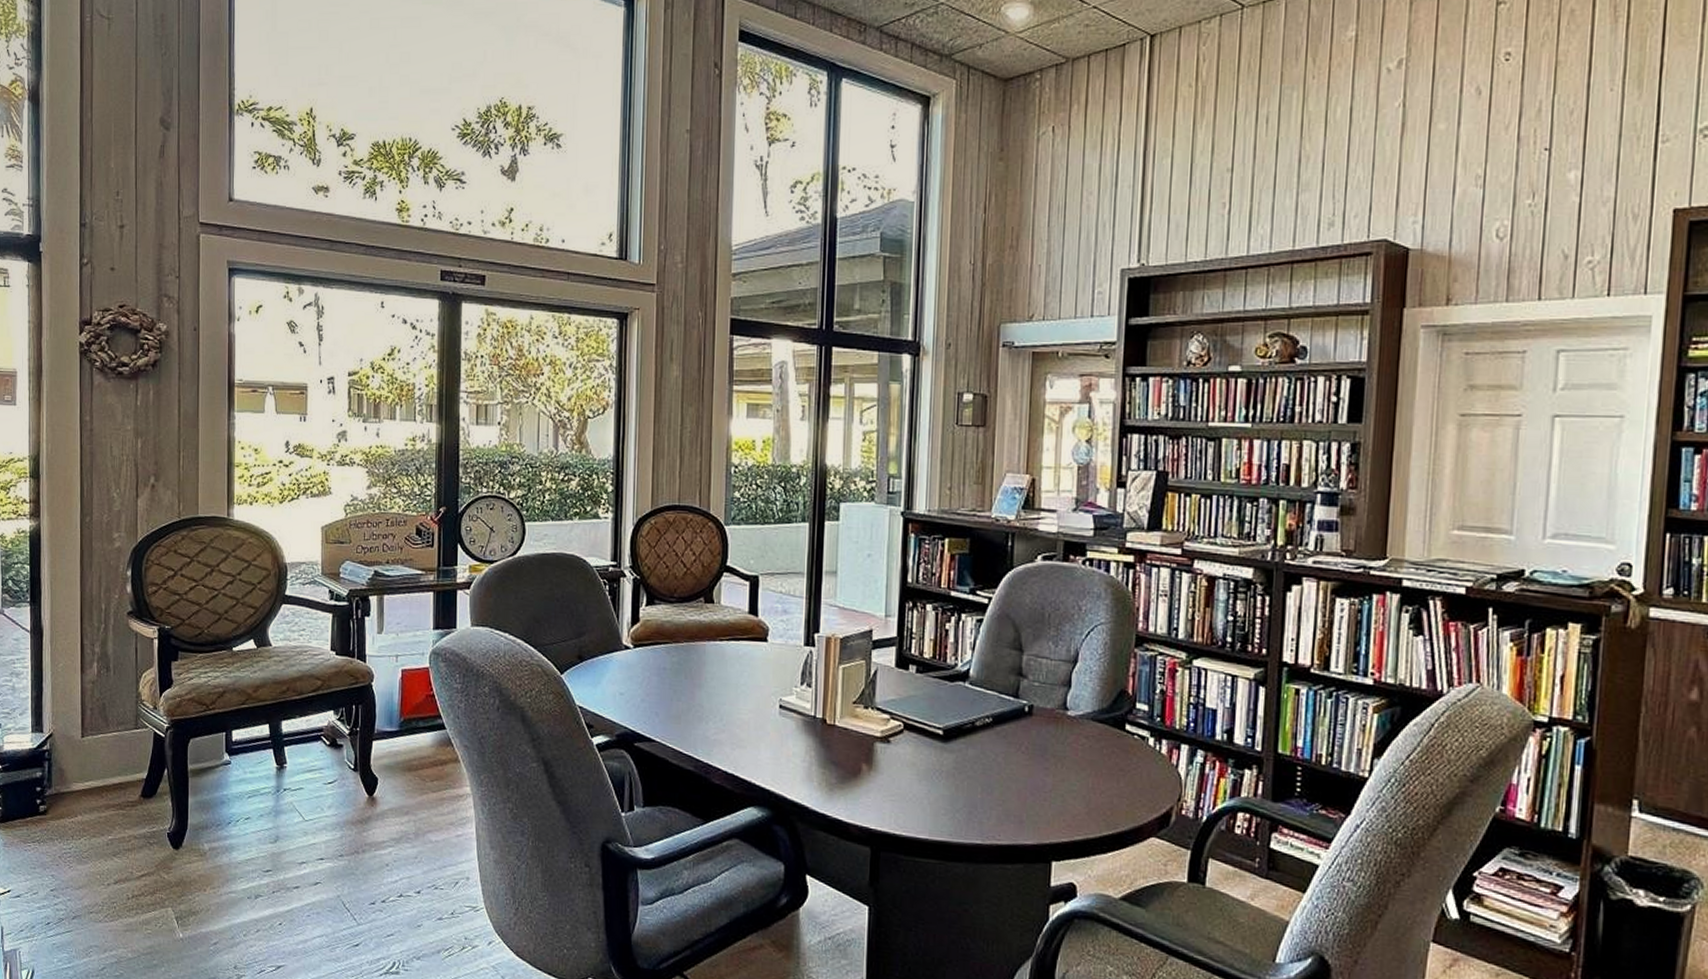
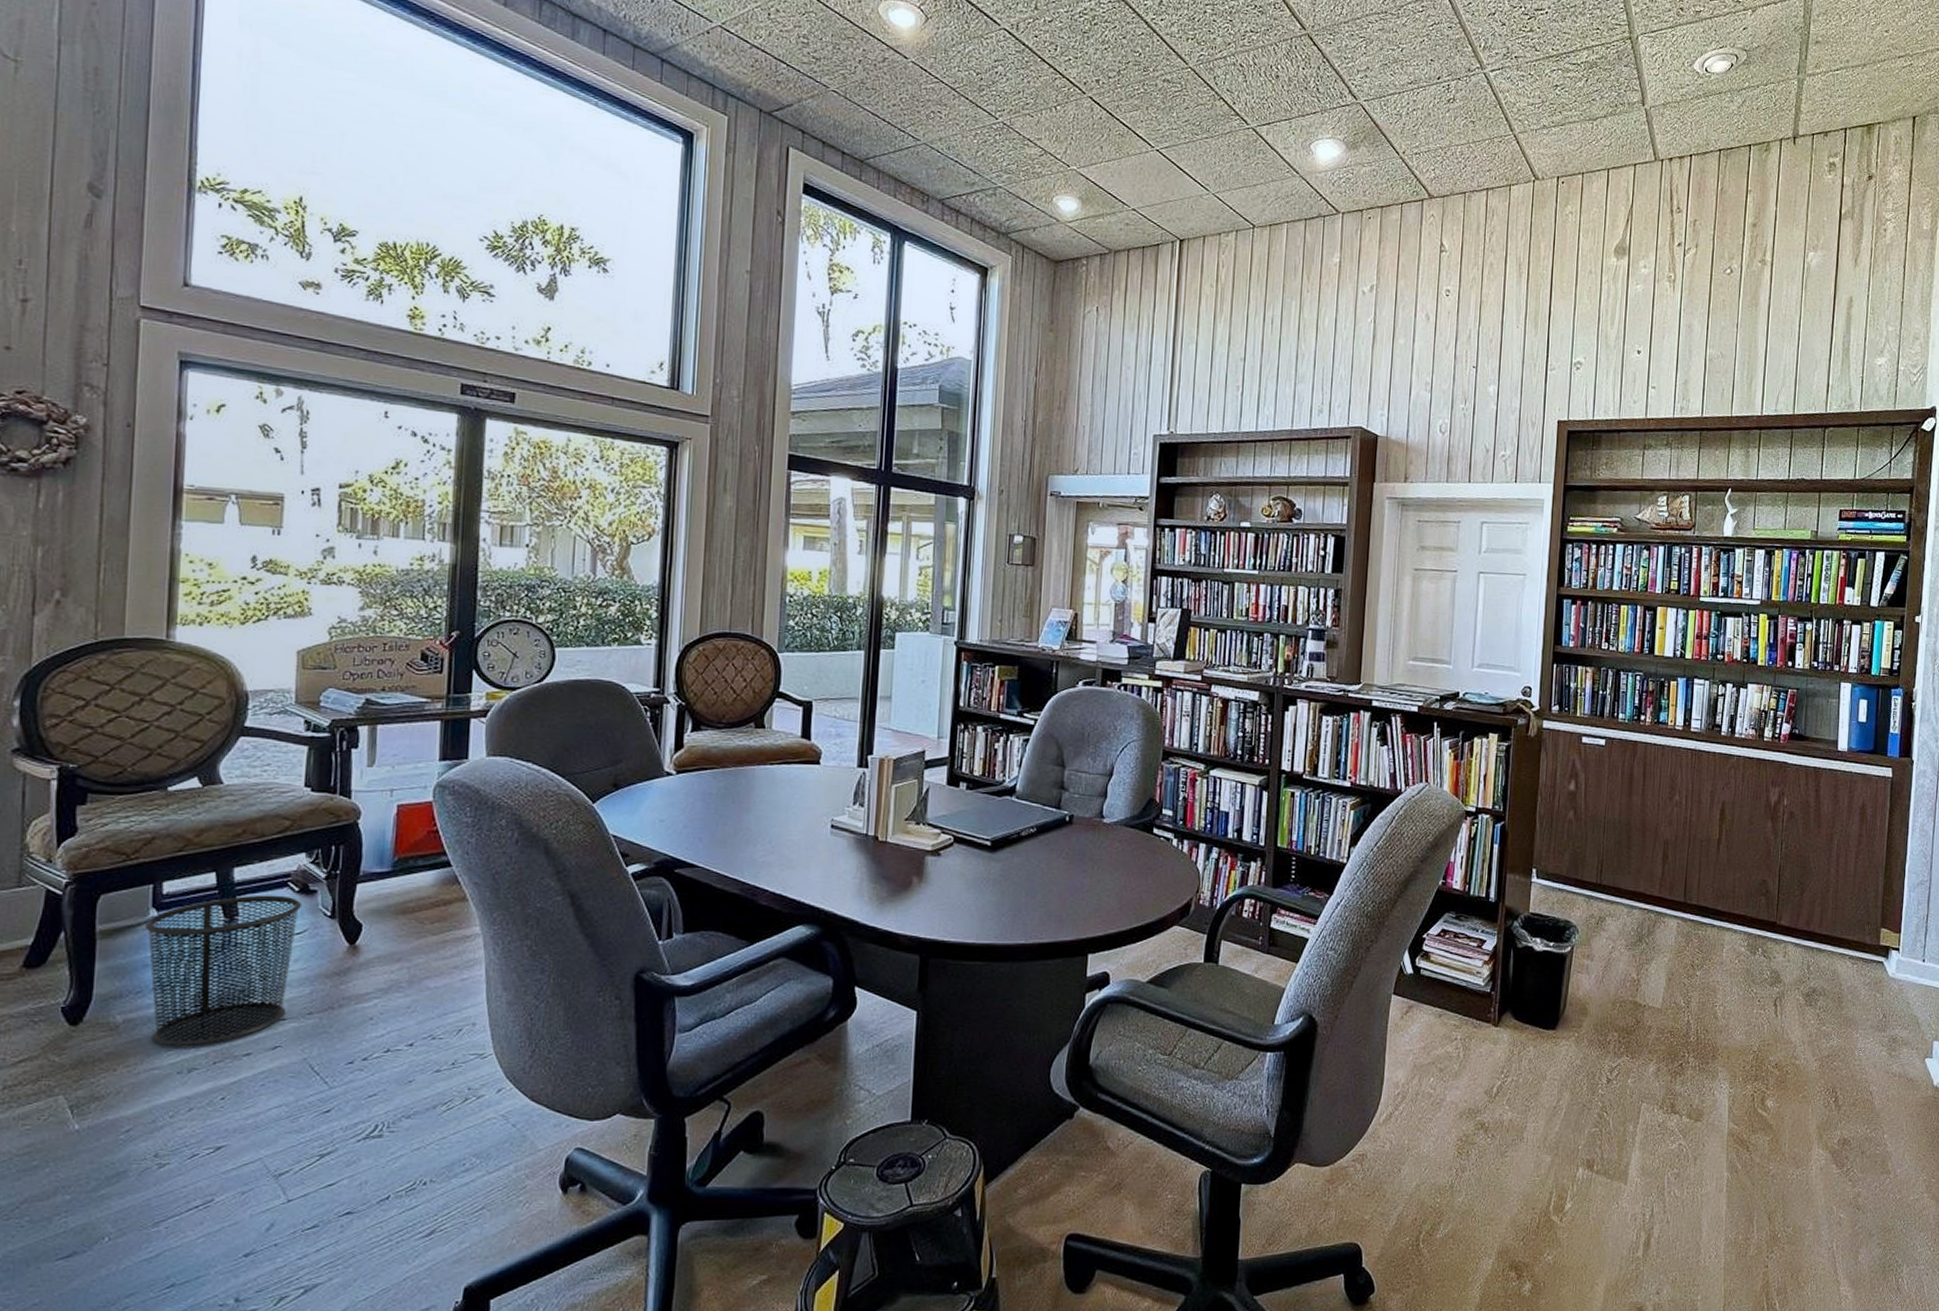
waste bin: none [221,746,333,876] -> present [144,895,303,1047]

